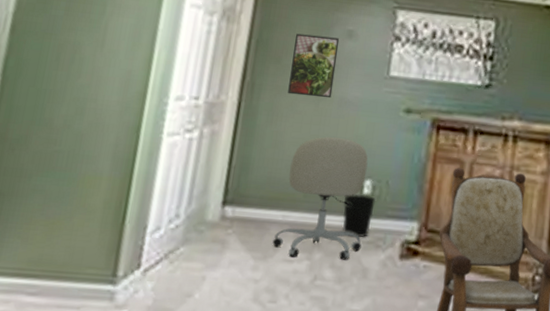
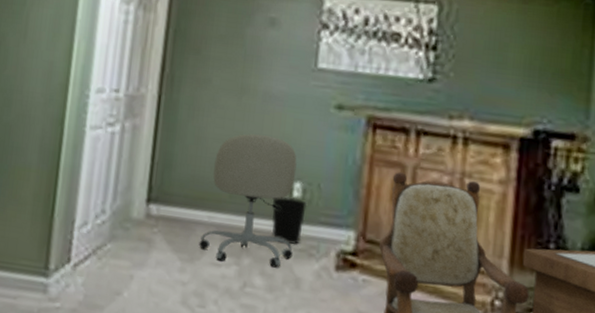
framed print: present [287,33,340,99] -> none [208,22,262,92]

